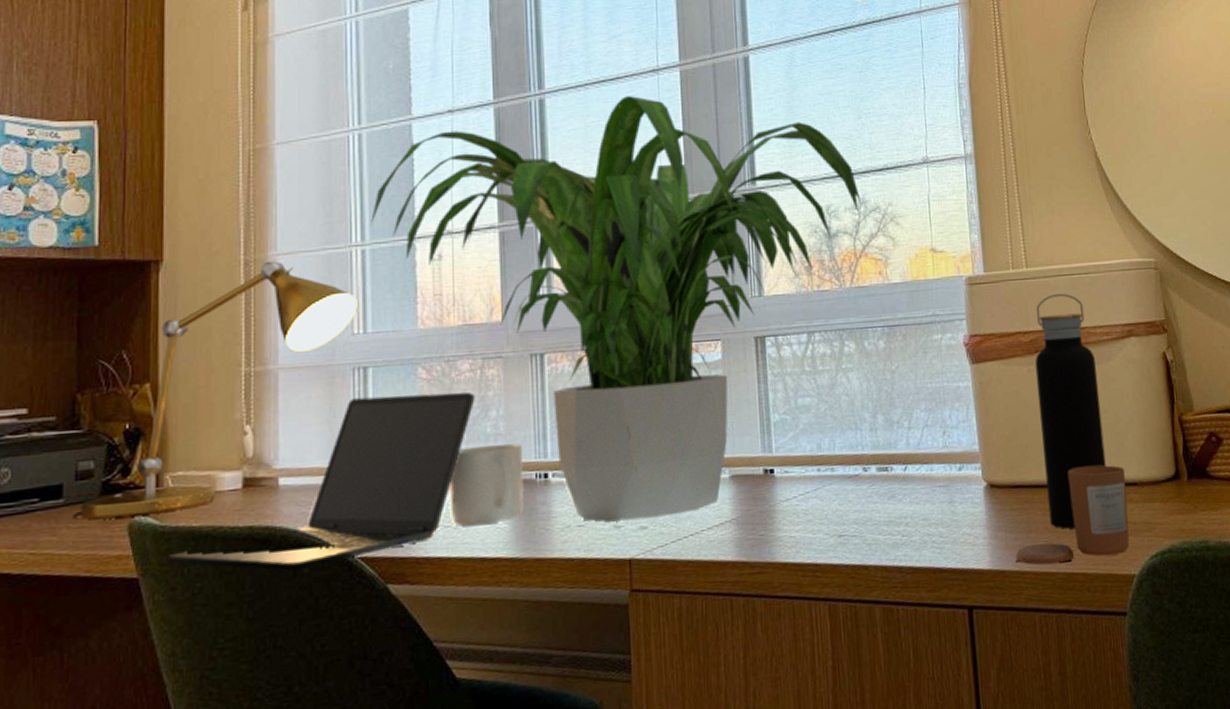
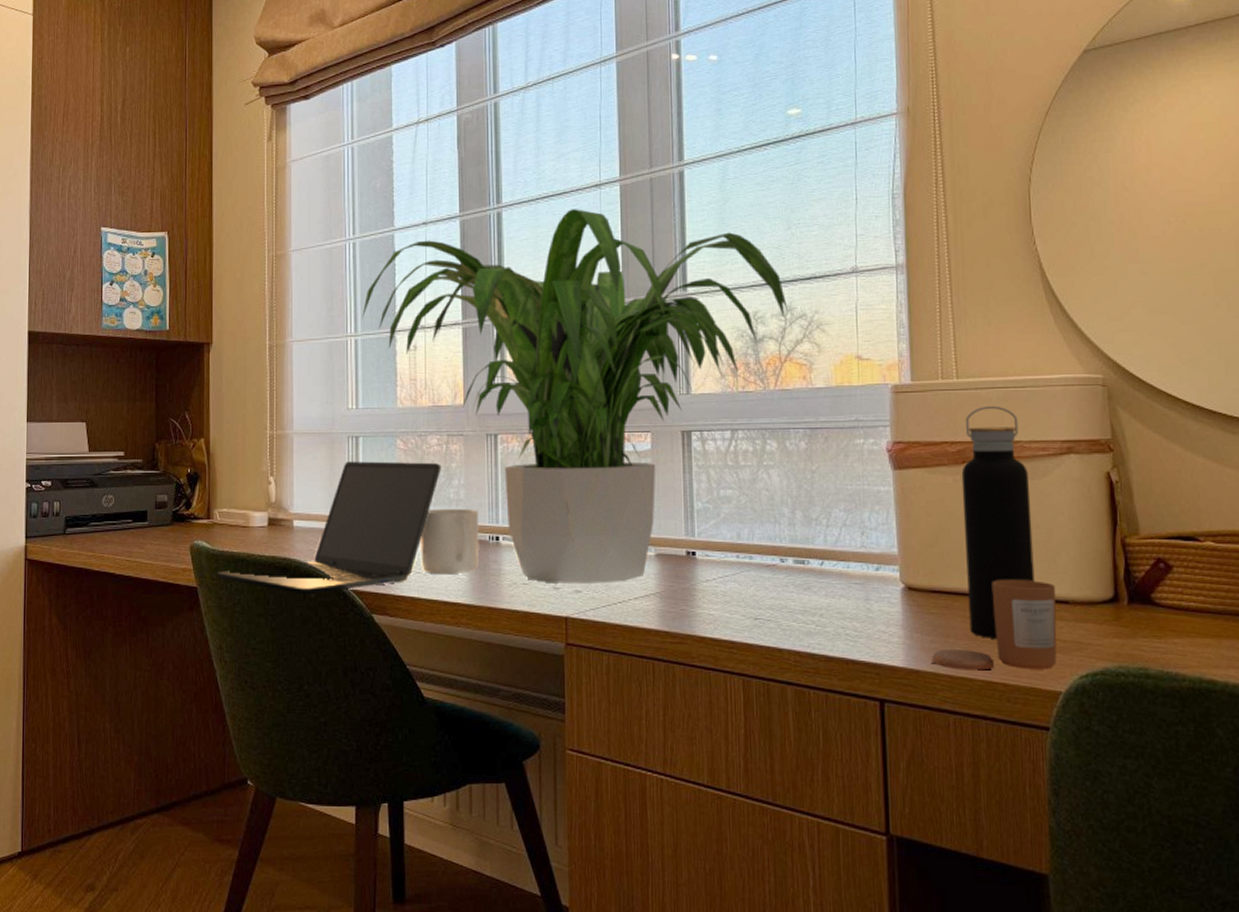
desk lamp: present [72,260,358,520] -> none [154,346,352,540]

